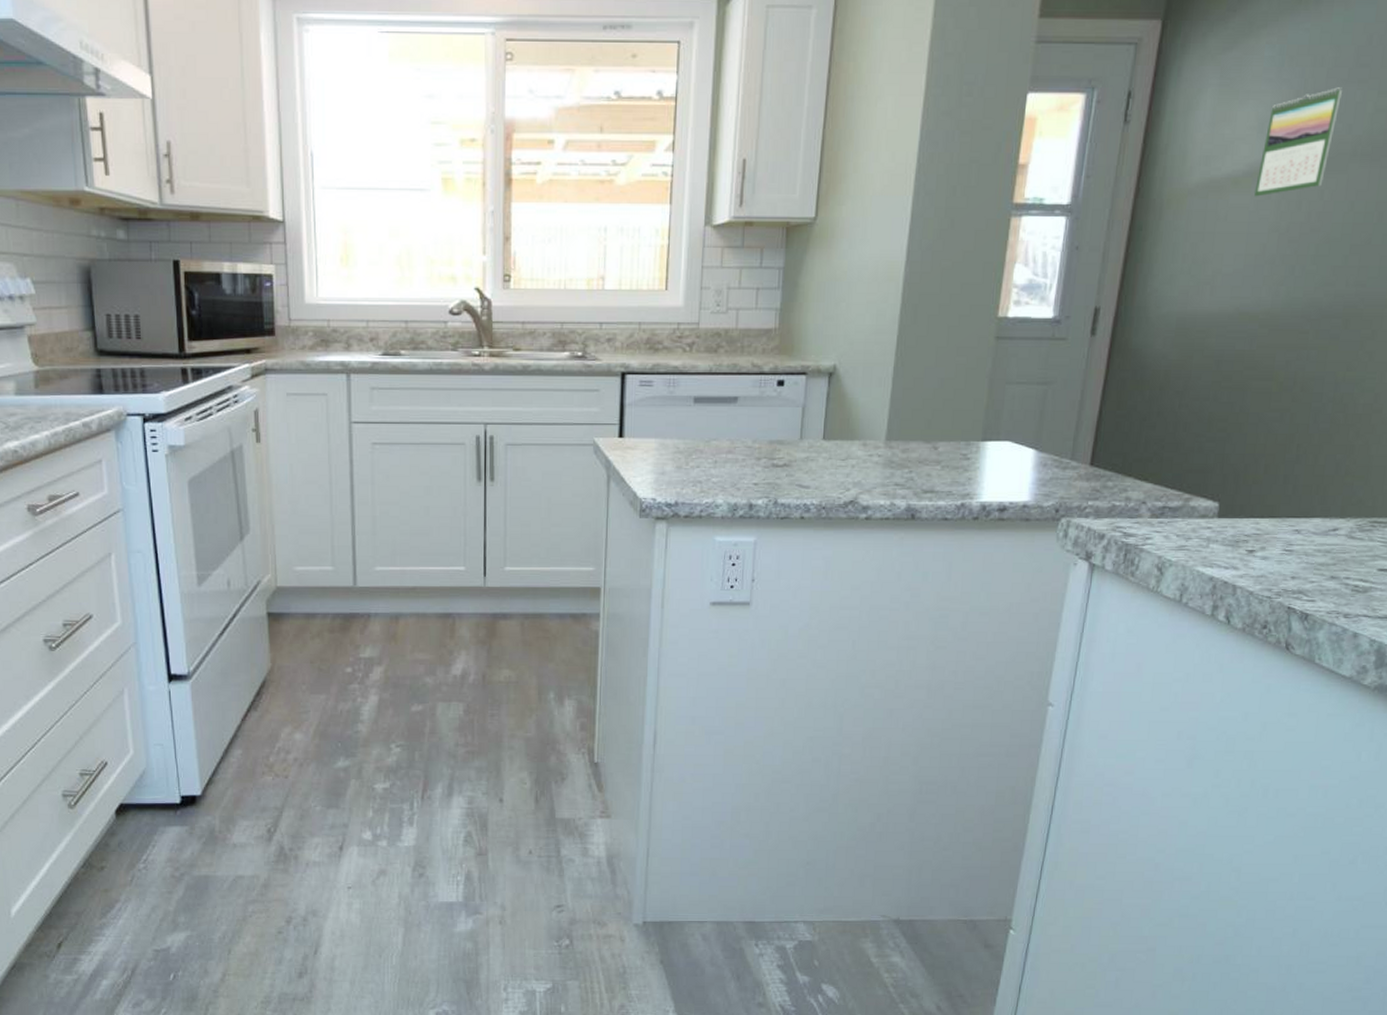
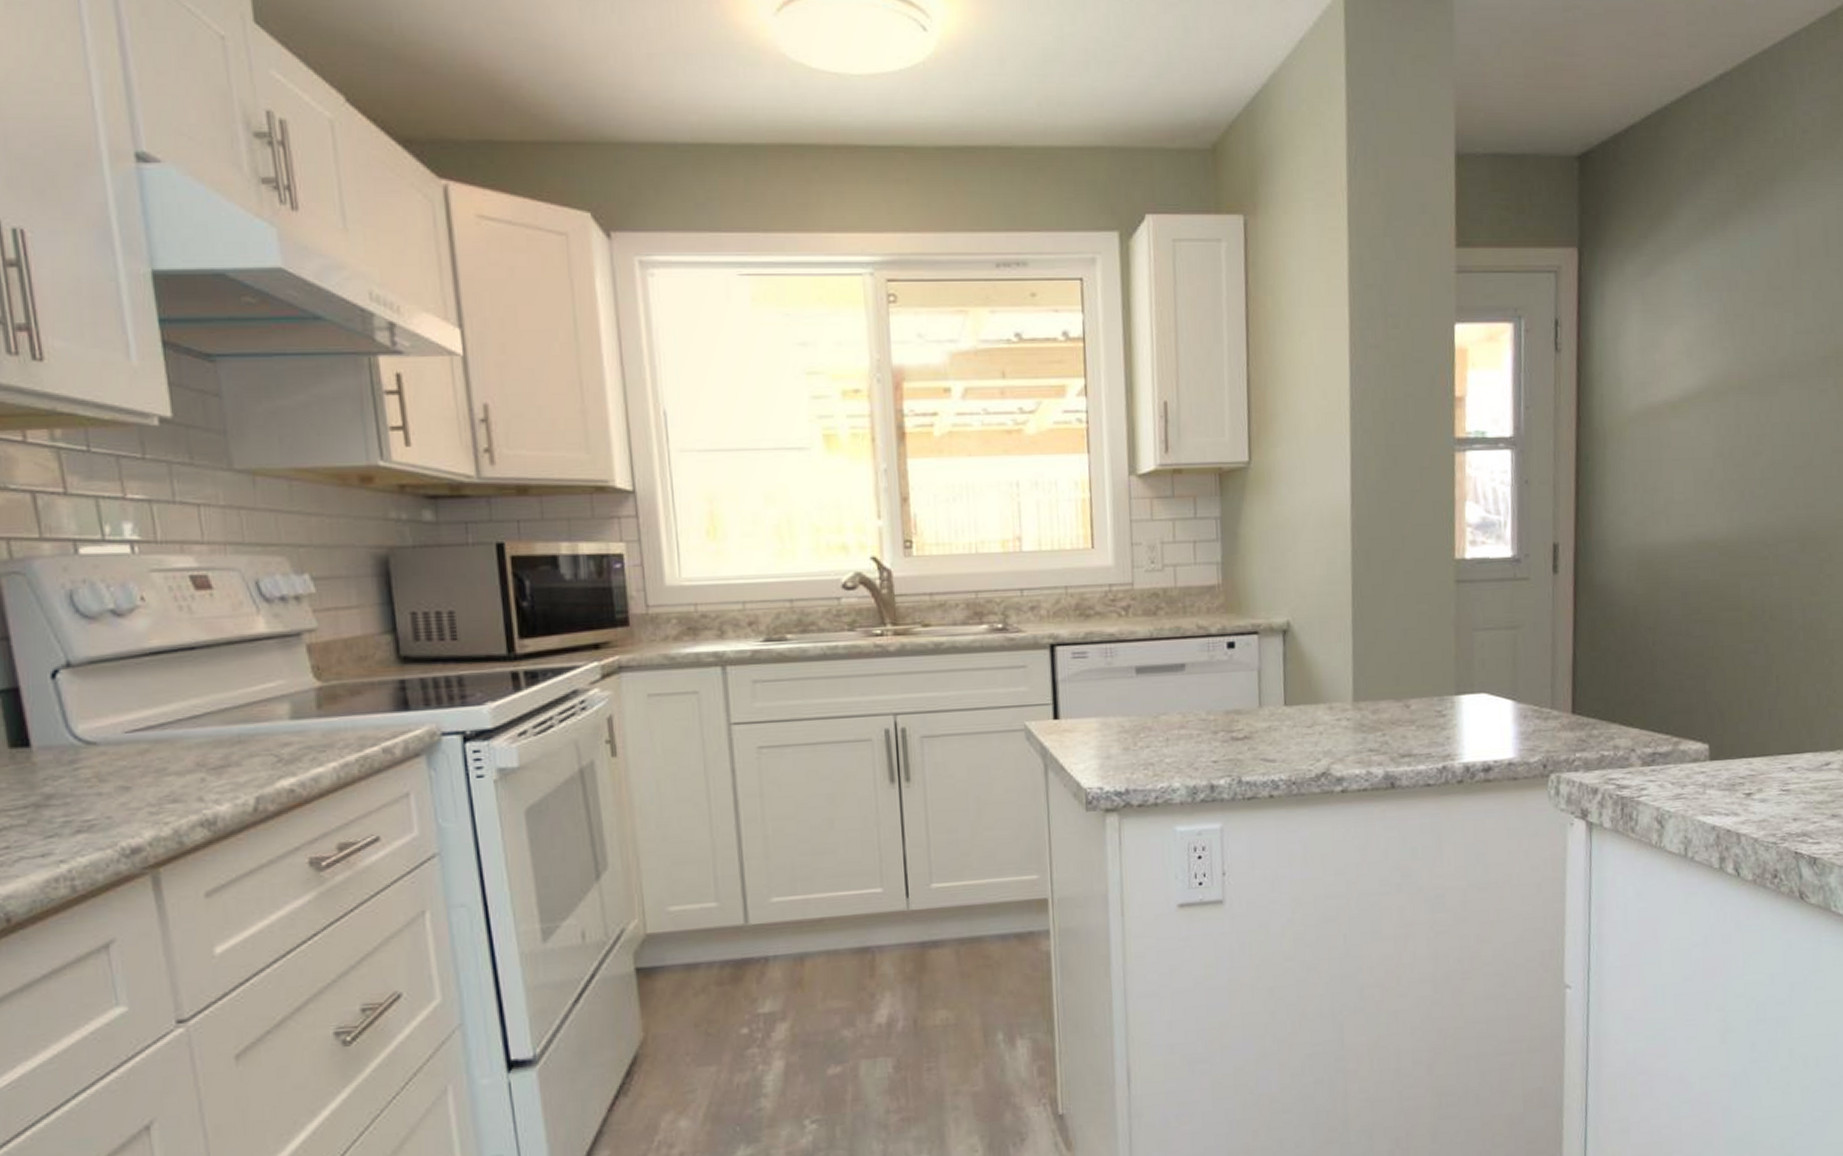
calendar: present [1254,87,1342,197] -> none [1693,310,1761,422]

